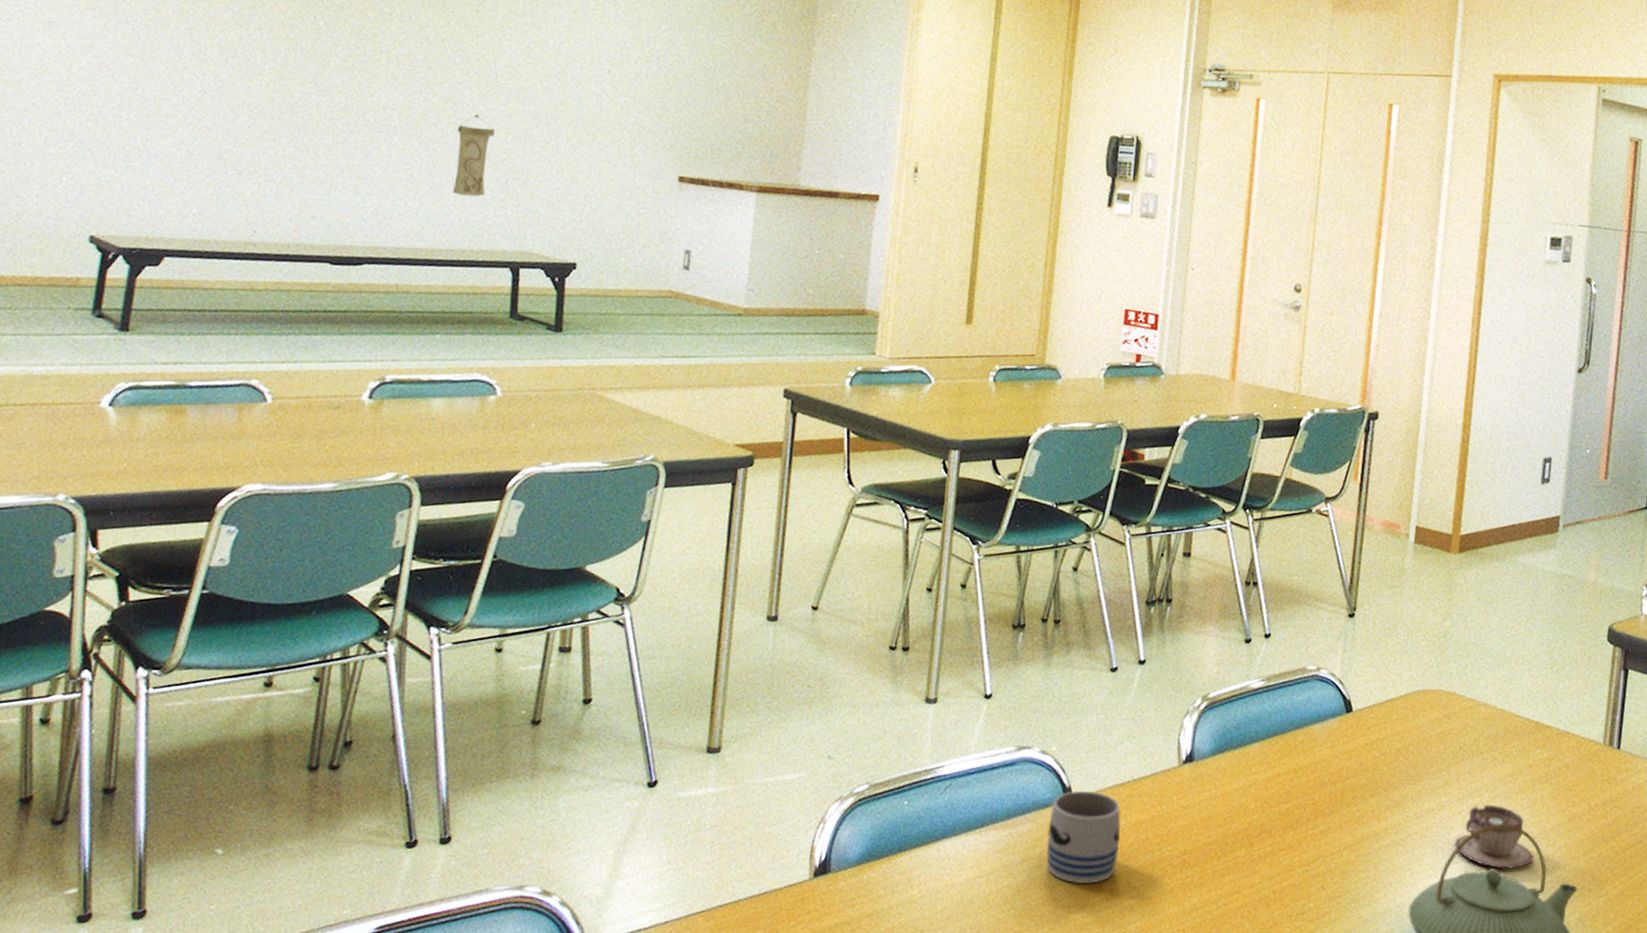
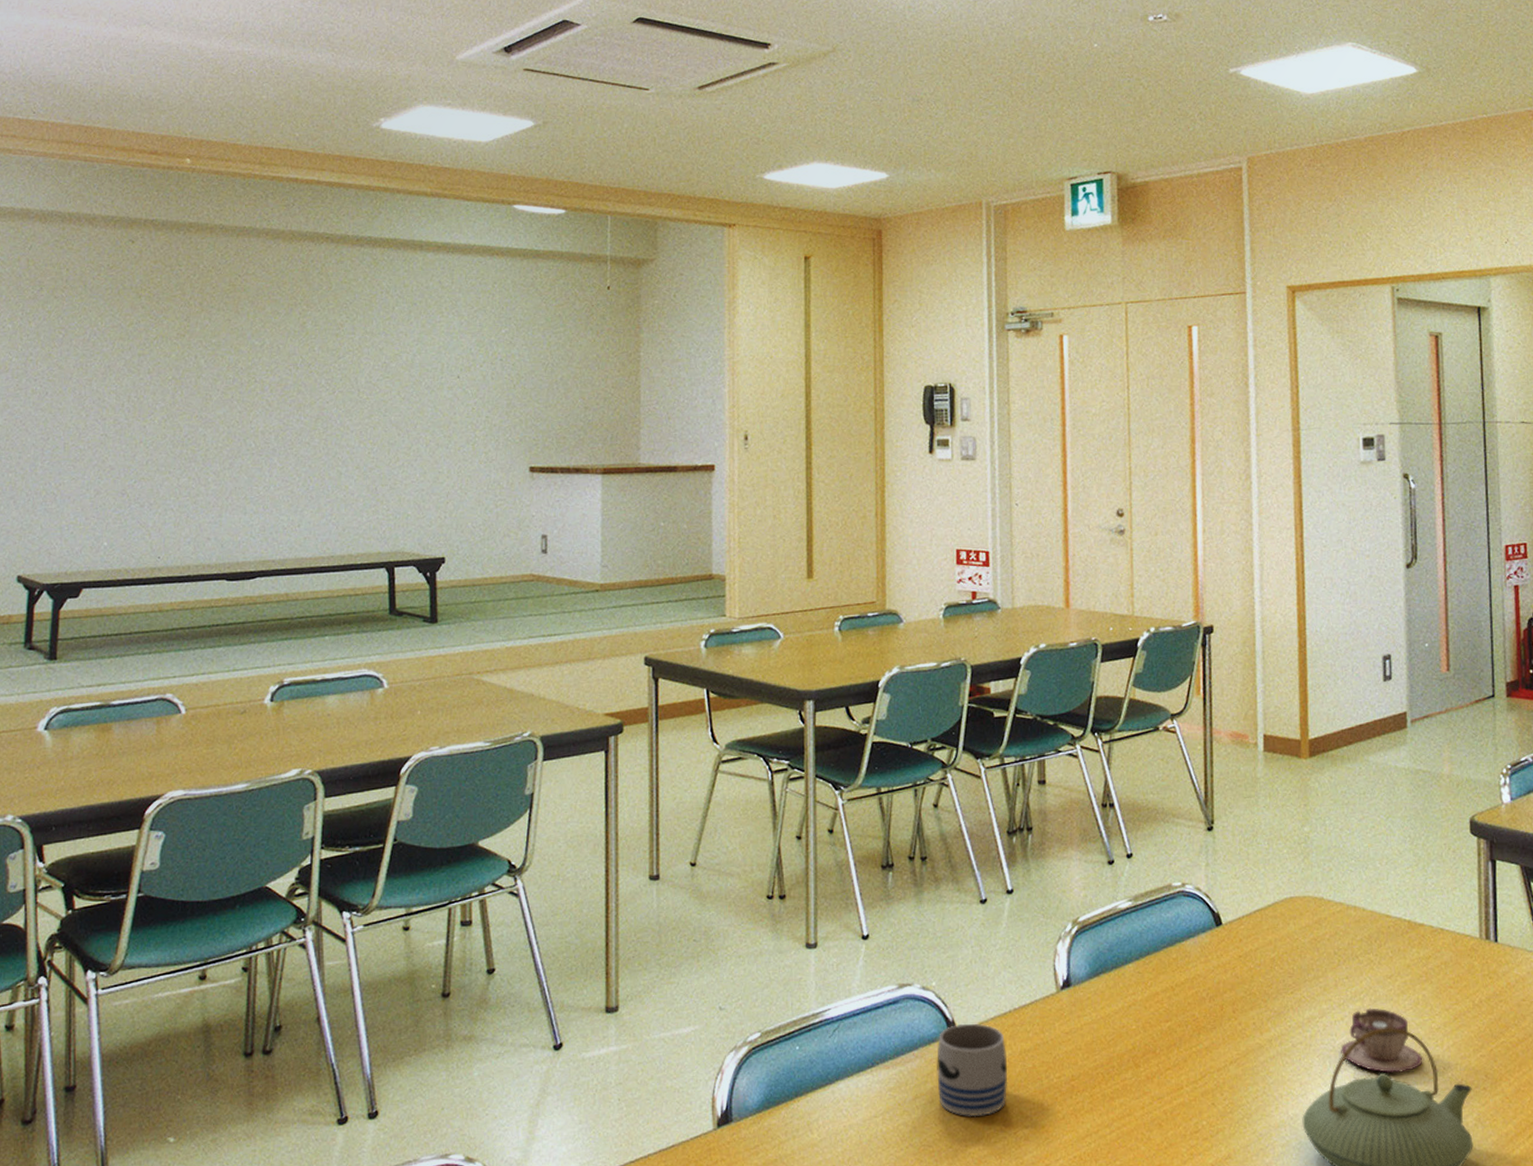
wall scroll: present [453,114,495,197] -> none [329,429,362,505]

